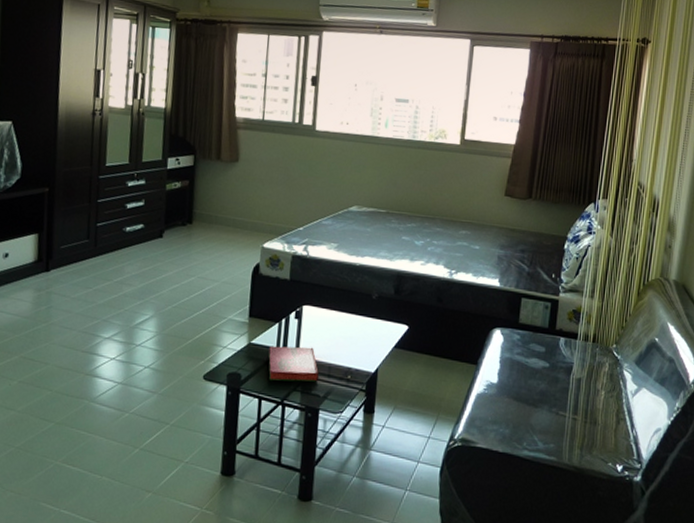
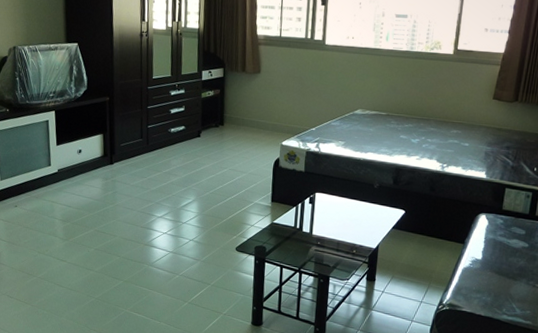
hardback book: present [268,345,320,382] -> none [287,225,330,255]

